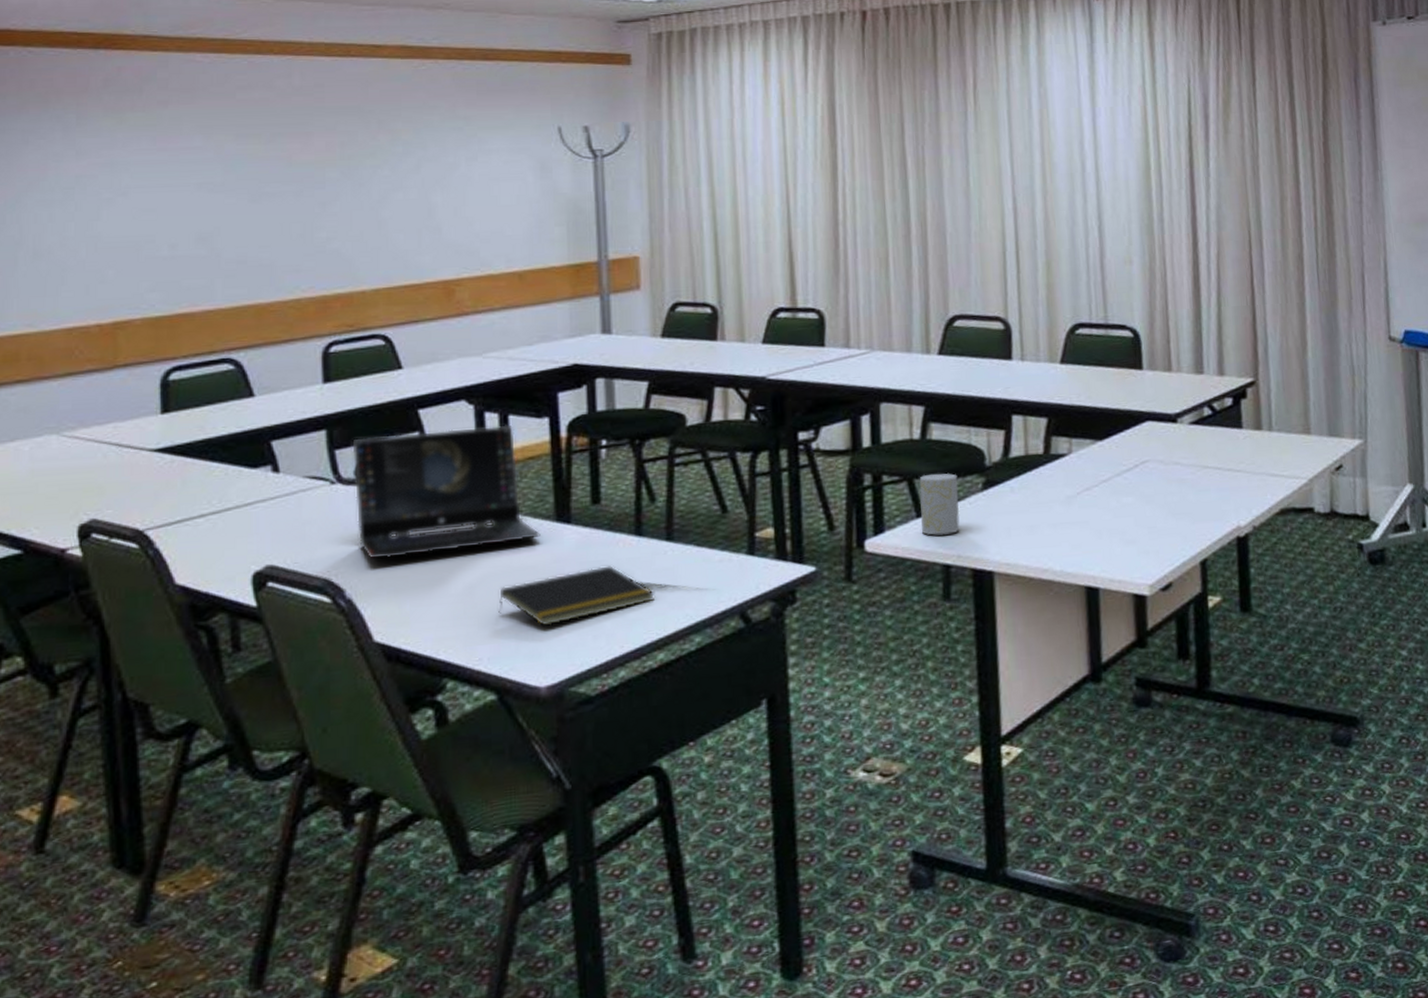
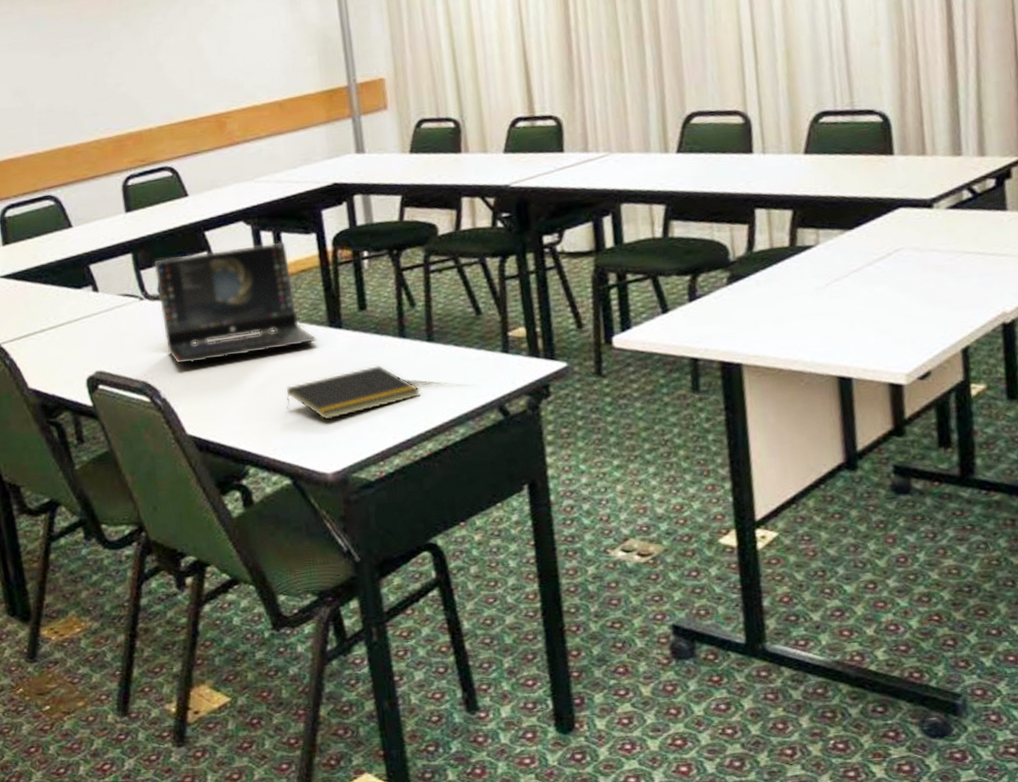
cup: present [919,473,960,536] -> none [663,269,706,330]

